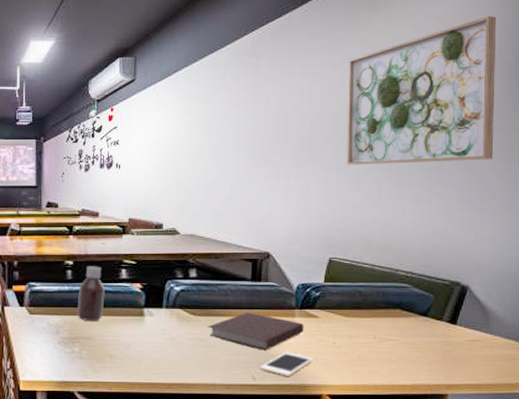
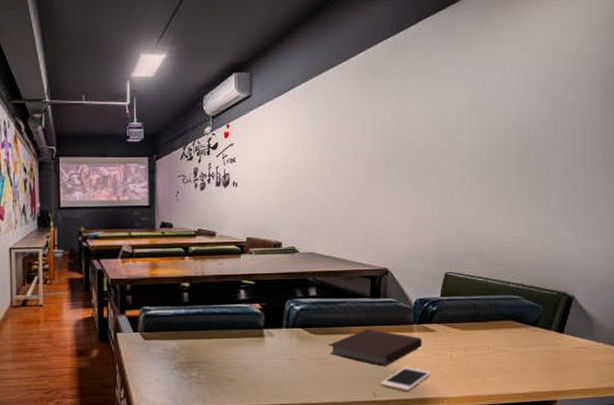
bottle: present [77,266,105,322] -> none [194,287,223,345]
wall art: present [347,16,497,165] -> none [460,38,596,181]

